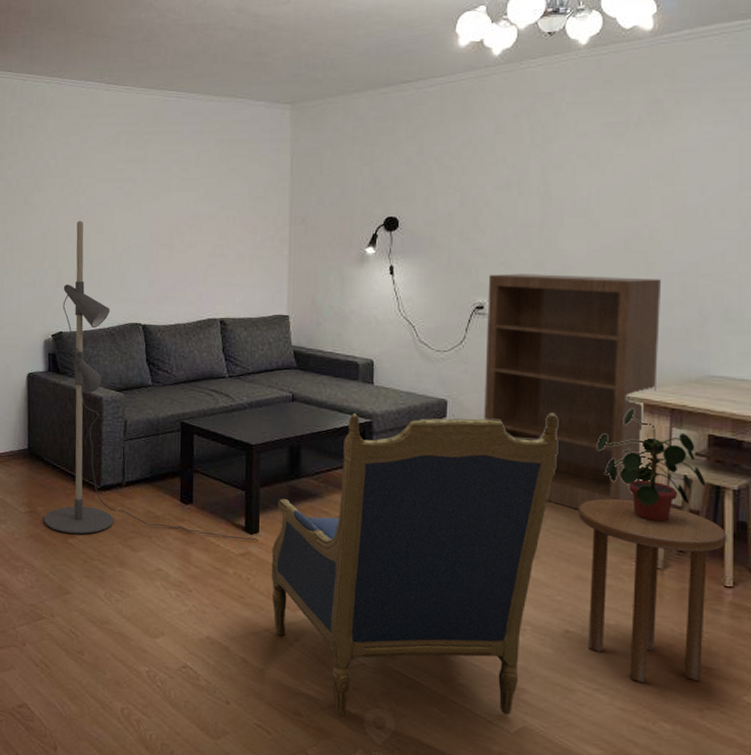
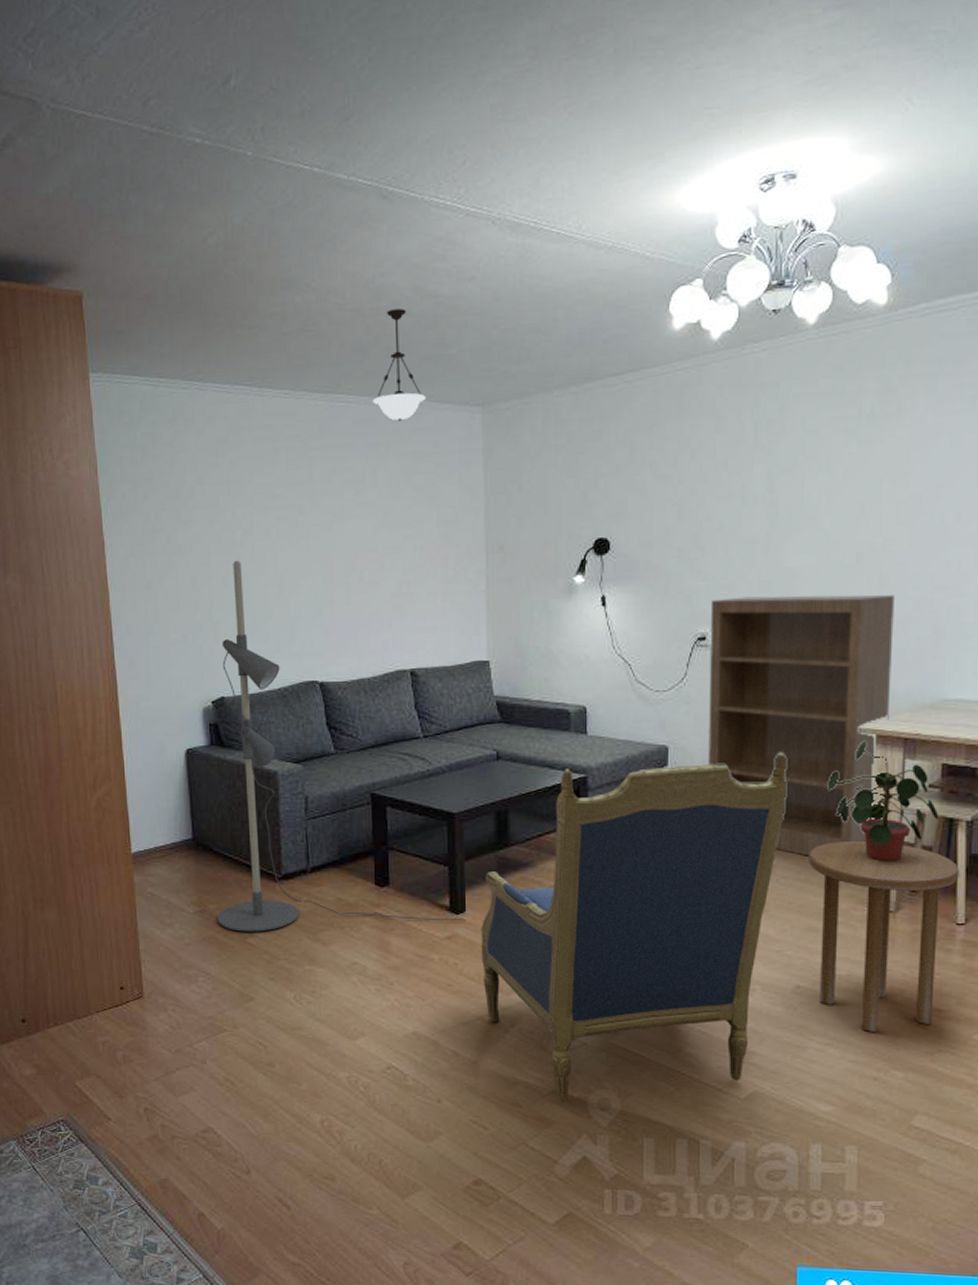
pendant light: none [199,25,245,114] -> present [373,308,427,421]

